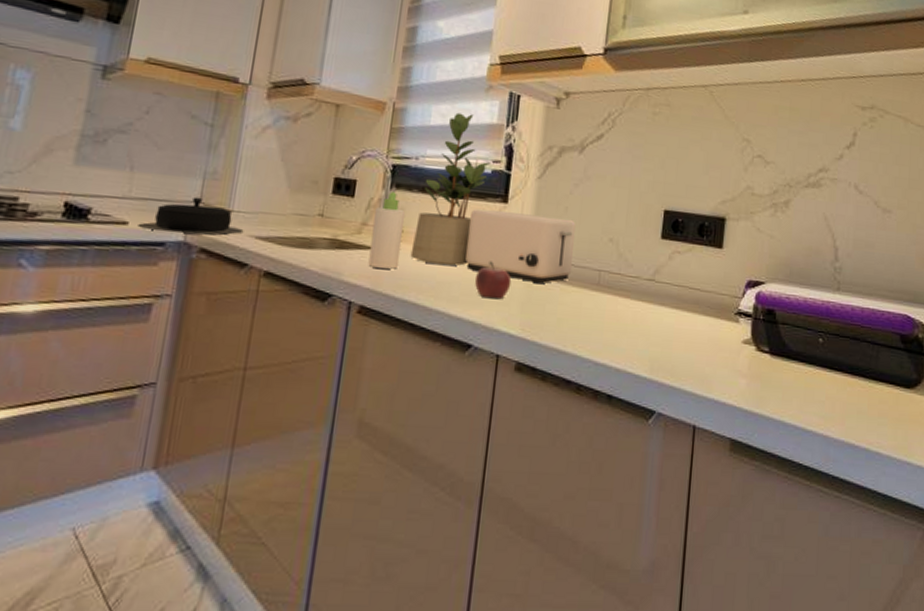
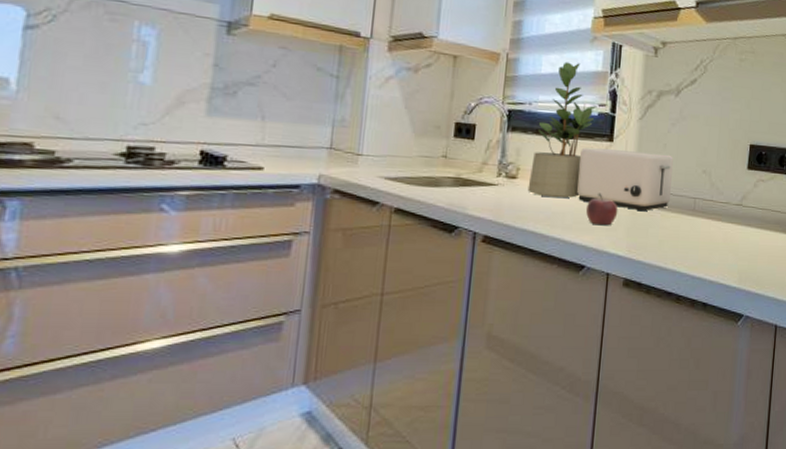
cooking pot: present [138,197,244,235] -> none [273,143,374,177]
bottle: present [368,187,405,270] -> none [490,130,521,203]

